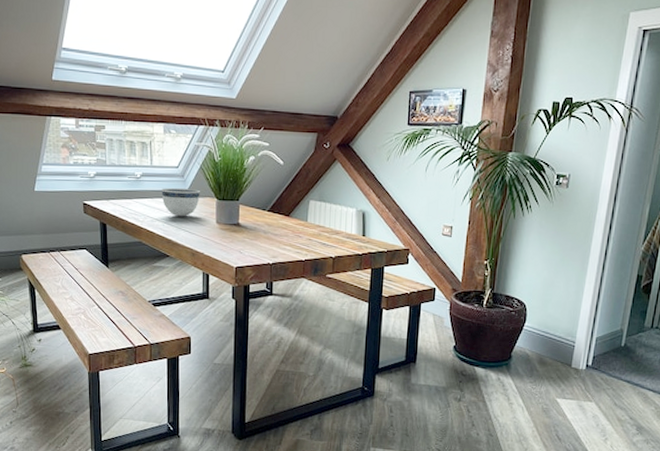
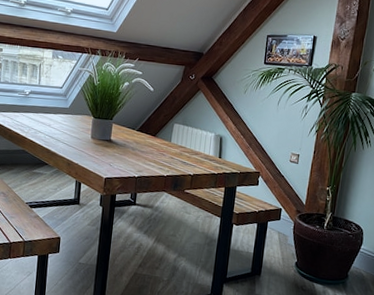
bowl: present [161,188,200,217] -> none [45,105,79,131]

